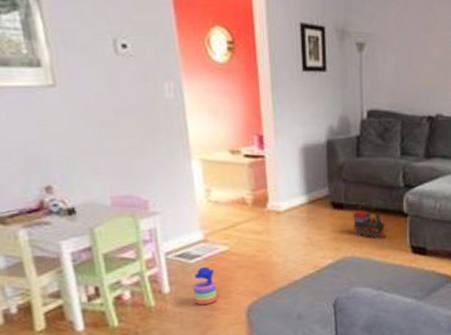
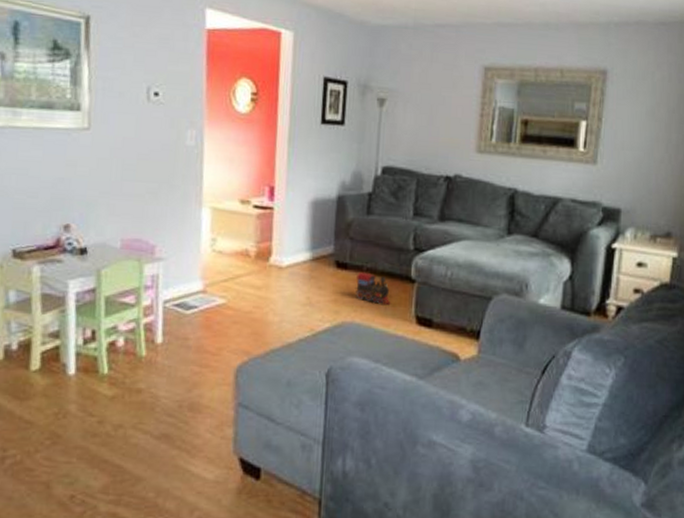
stacking toy: present [193,266,217,306] -> none [184,318,209,361]

